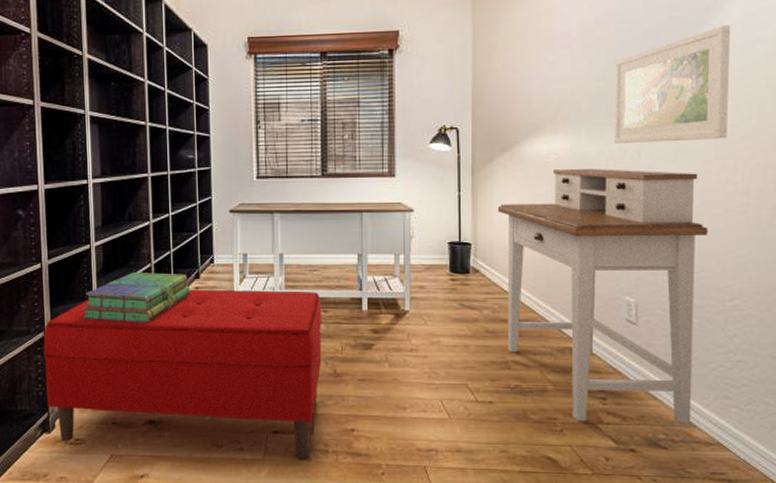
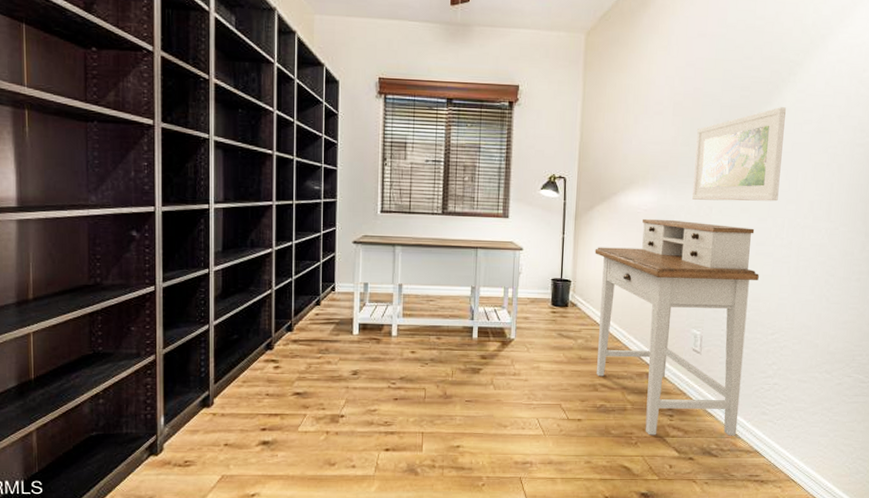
bench: present [43,289,322,459] -> none [154,315,436,474]
stack of books: present [83,273,191,323] -> none [198,298,311,347]

